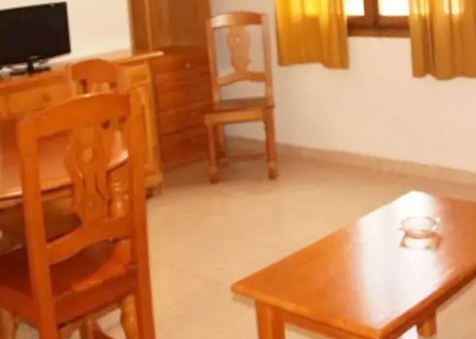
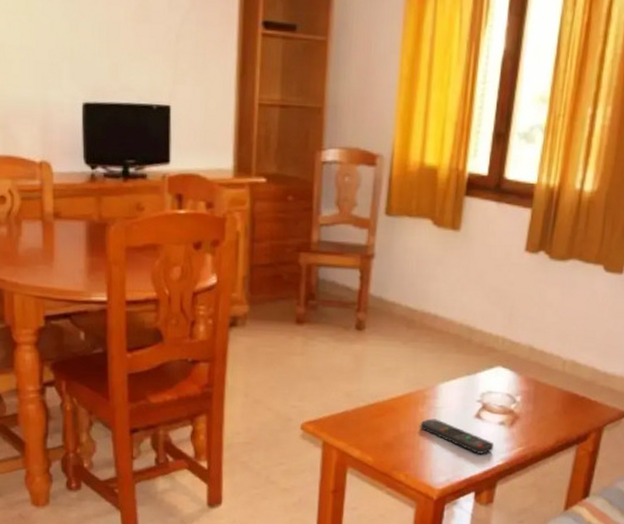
remote control: none [348,255,425,284] -> present [420,418,495,454]

